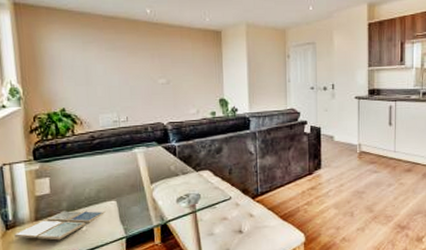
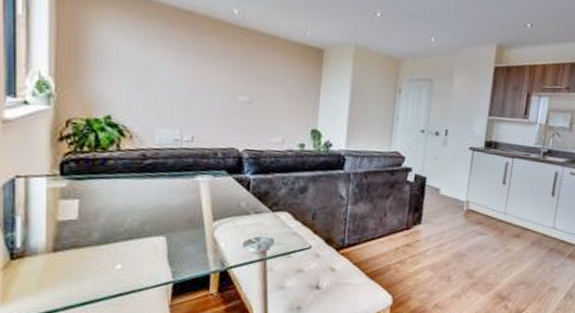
drink coaster: present [14,209,106,241] -> none [21,241,150,279]

